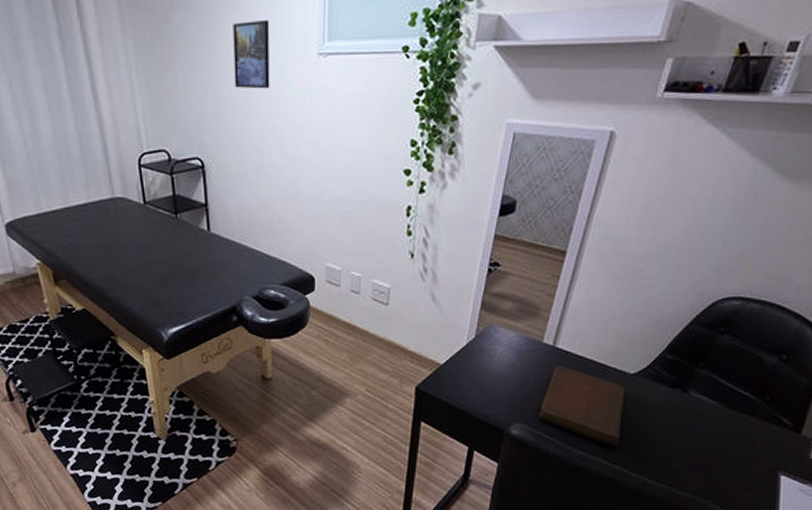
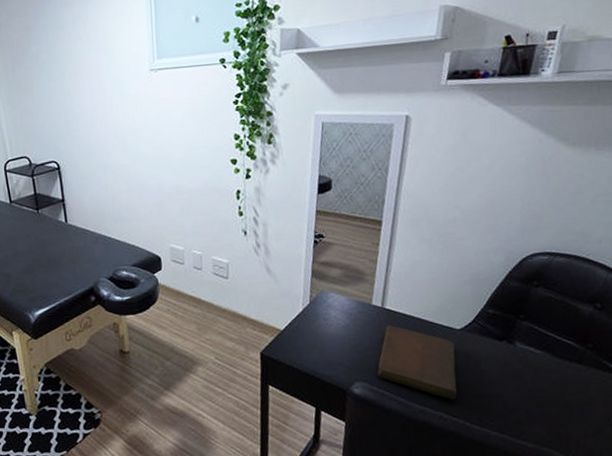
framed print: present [233,20,270,89] -> none [78,47,112,102]

